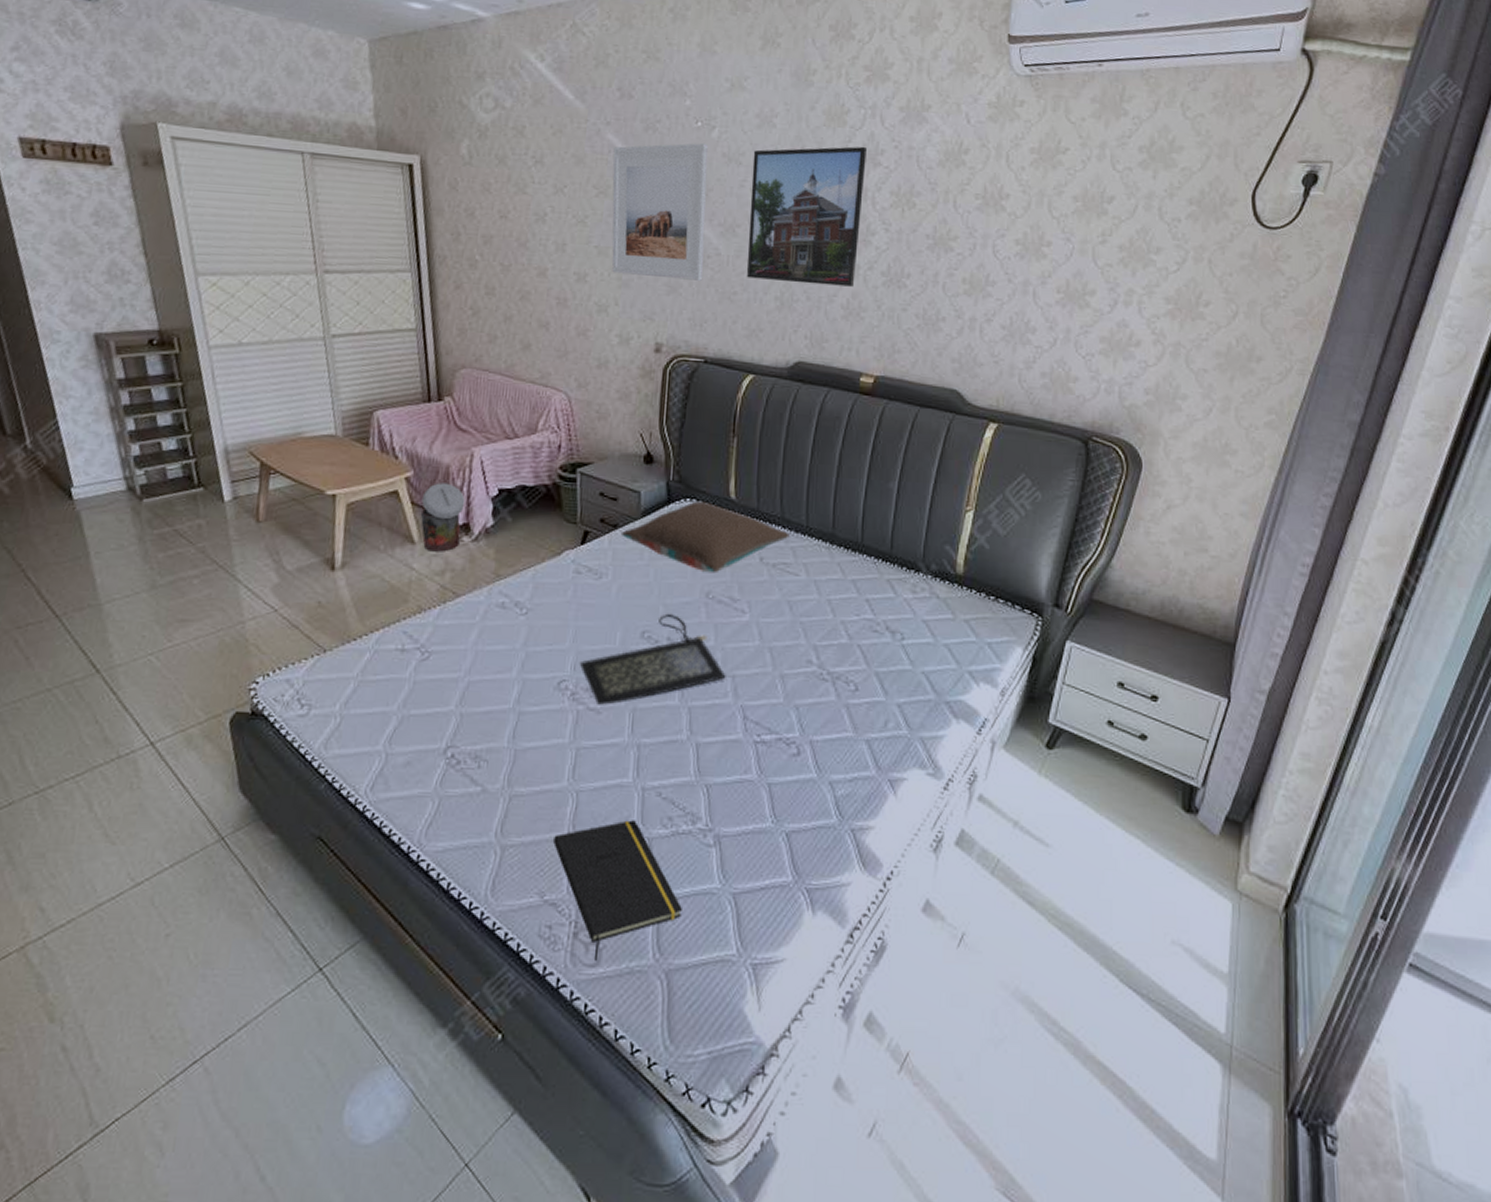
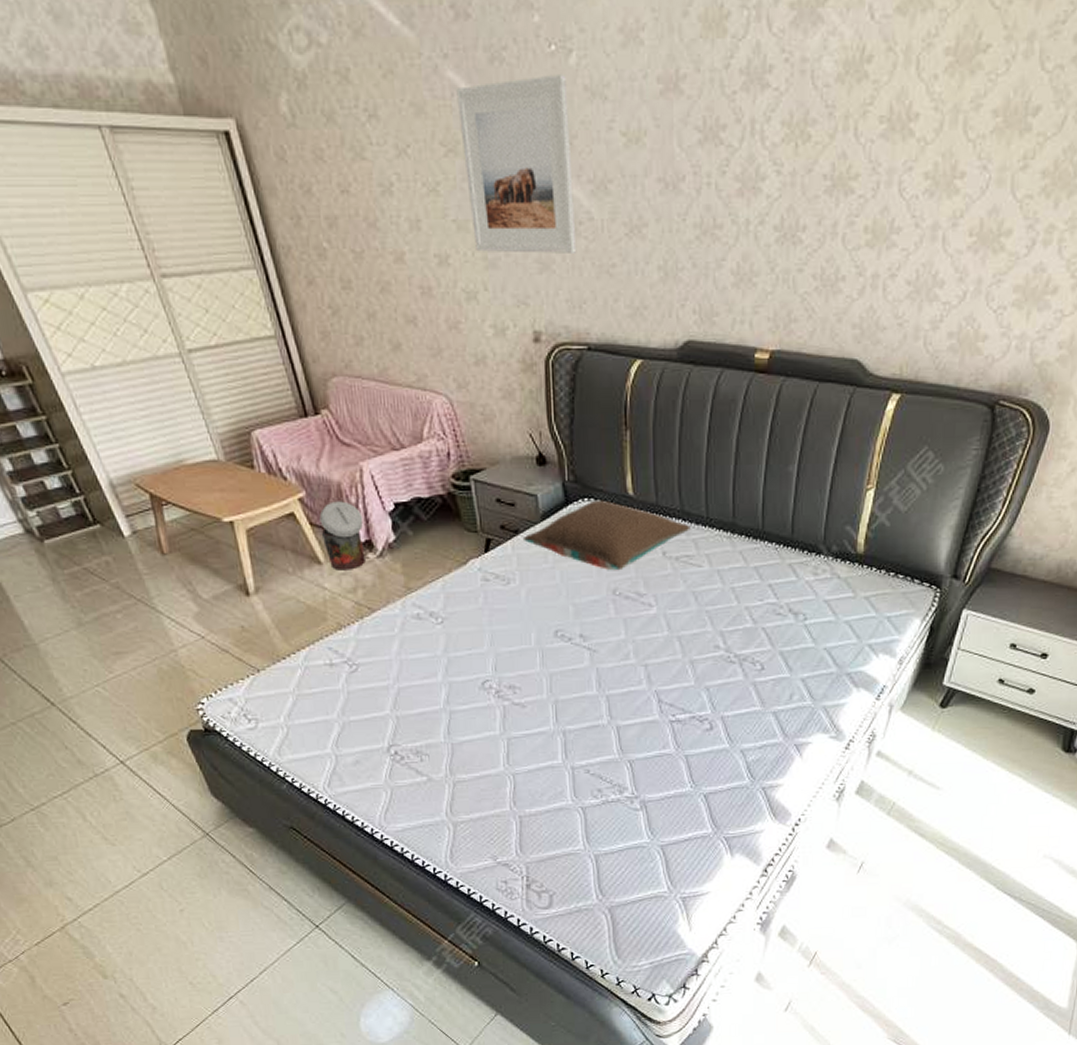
notepad: present [553,820,684,961] -> none [498,794,619,904]
clutch bag: present [579,613,726,705] -> none [499,612,639,700]
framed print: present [746,146,867,287] -> none [620,62,752,247]

